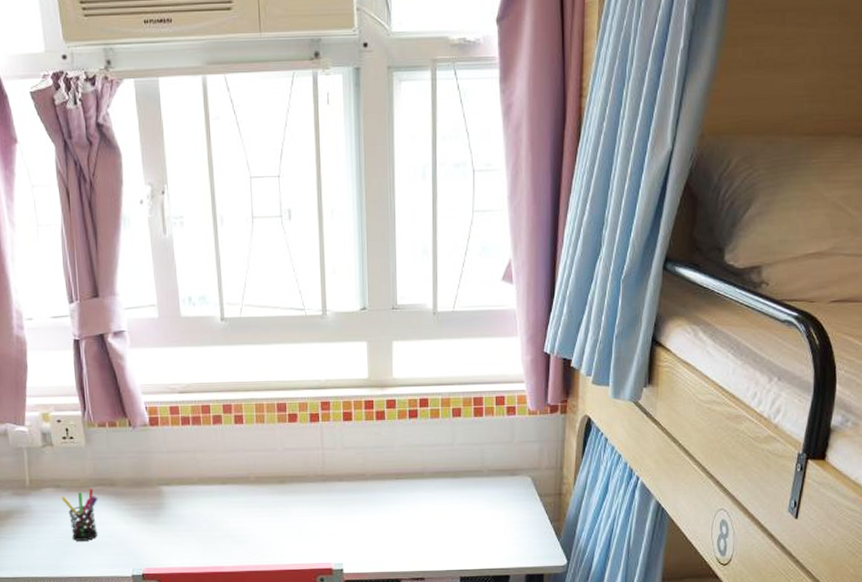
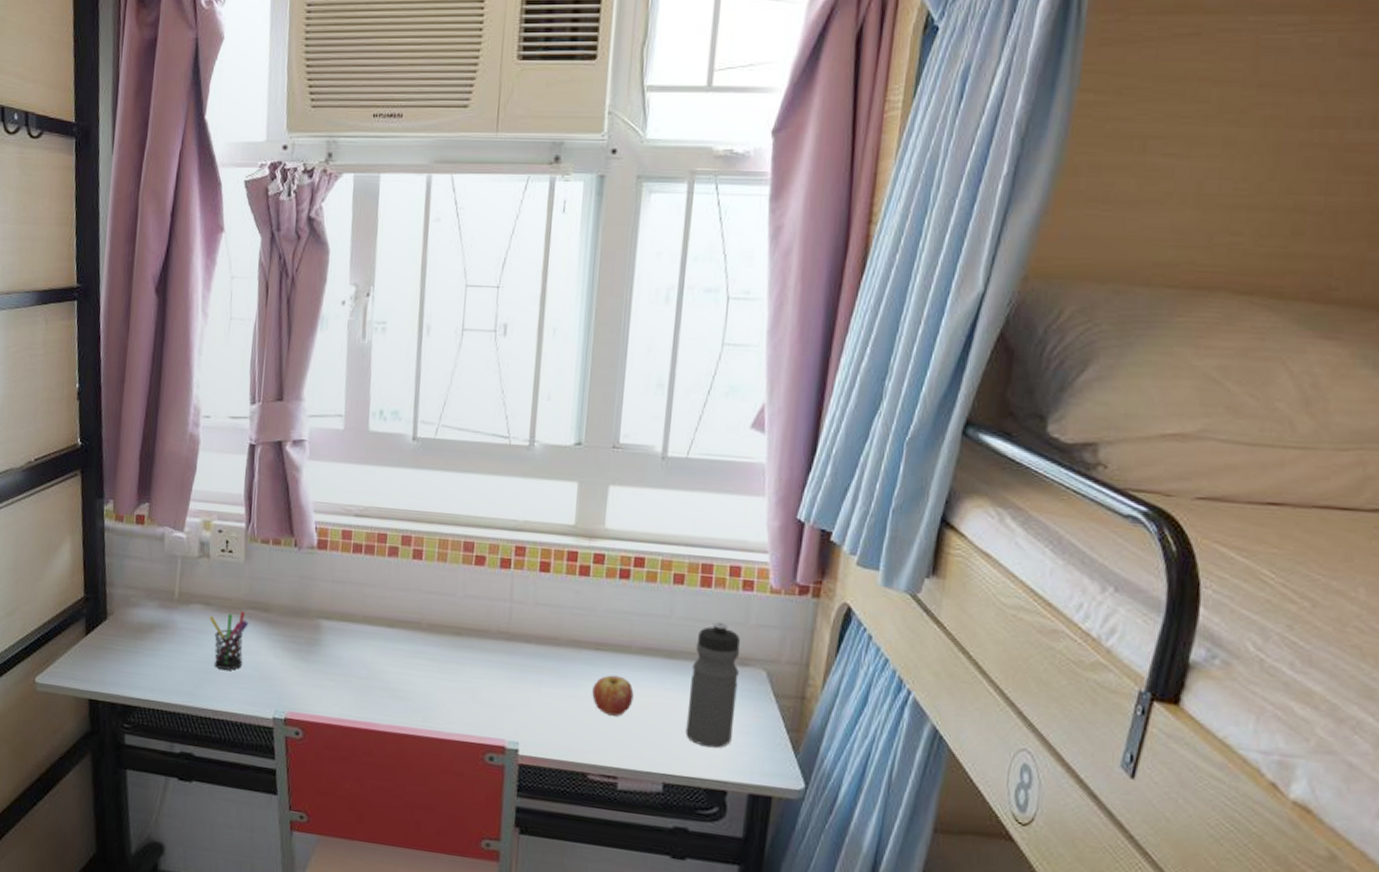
fruit: none [397,497,431,530] -> present [592,675,634,717]
water bottle: none [473,443,510,544] -> present [685,621,741,748]

